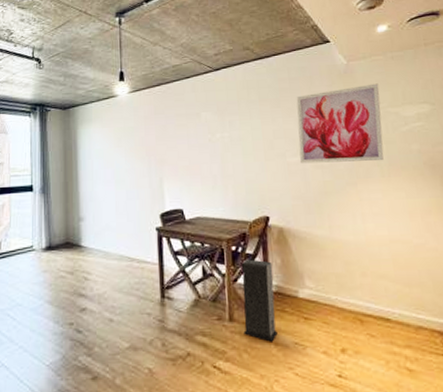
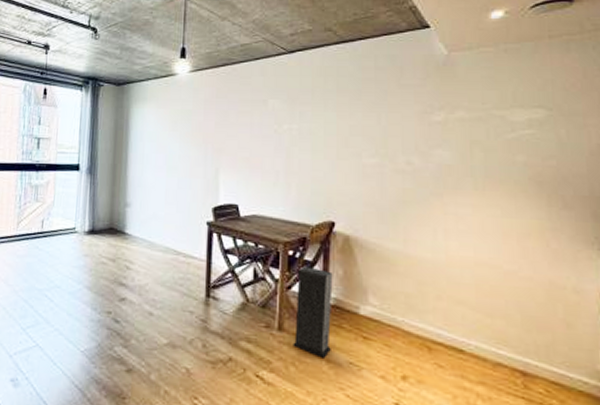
wall art: present [296,83,384,164] -> none [377,80,485,172]

